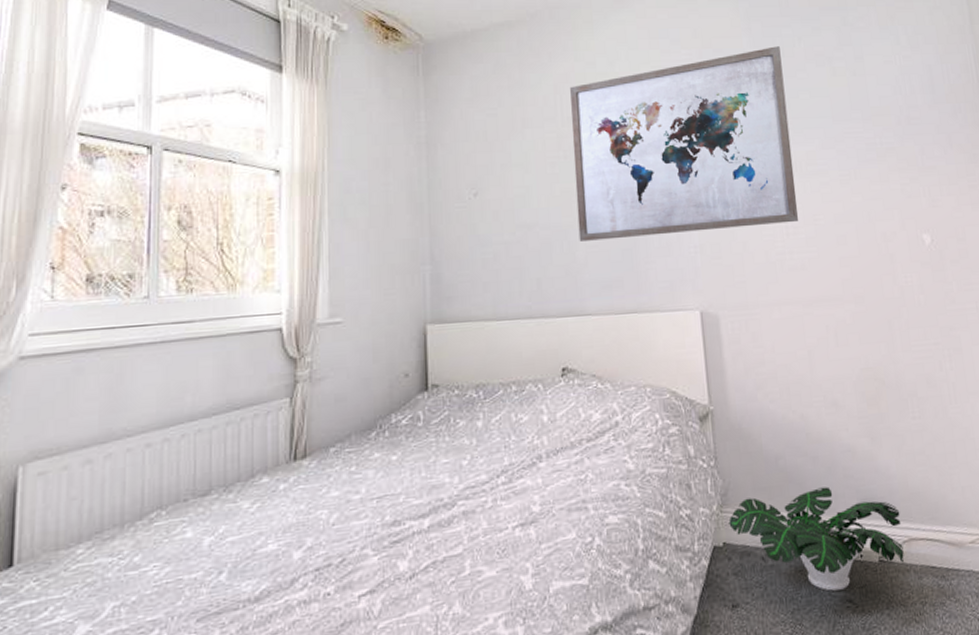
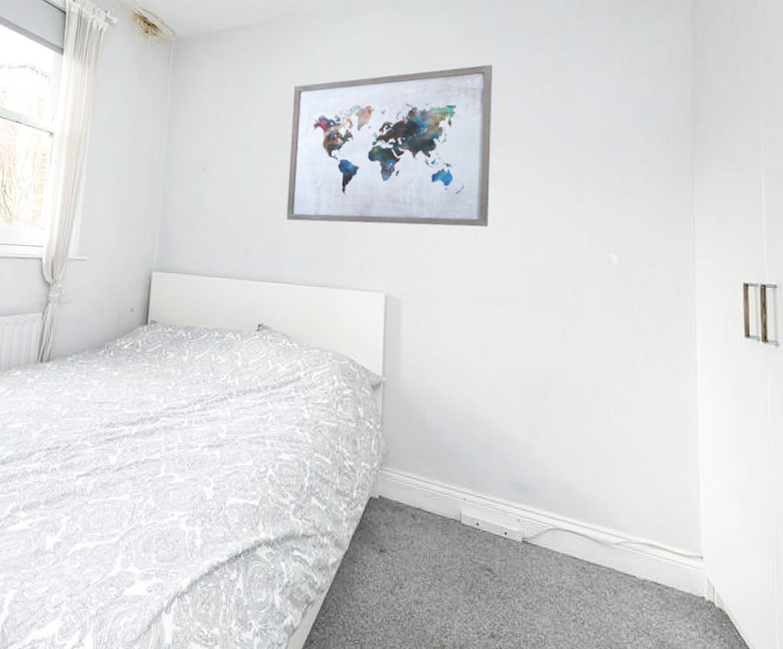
potted plant: present [728,486,904,592] -> none [386,462,549,559]

